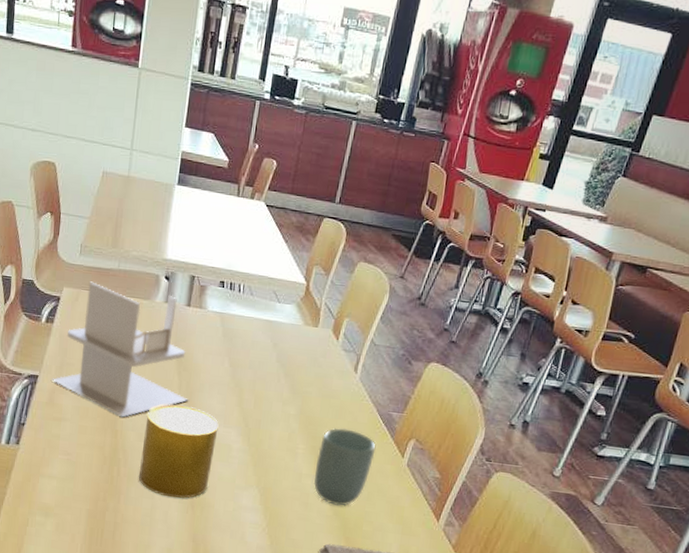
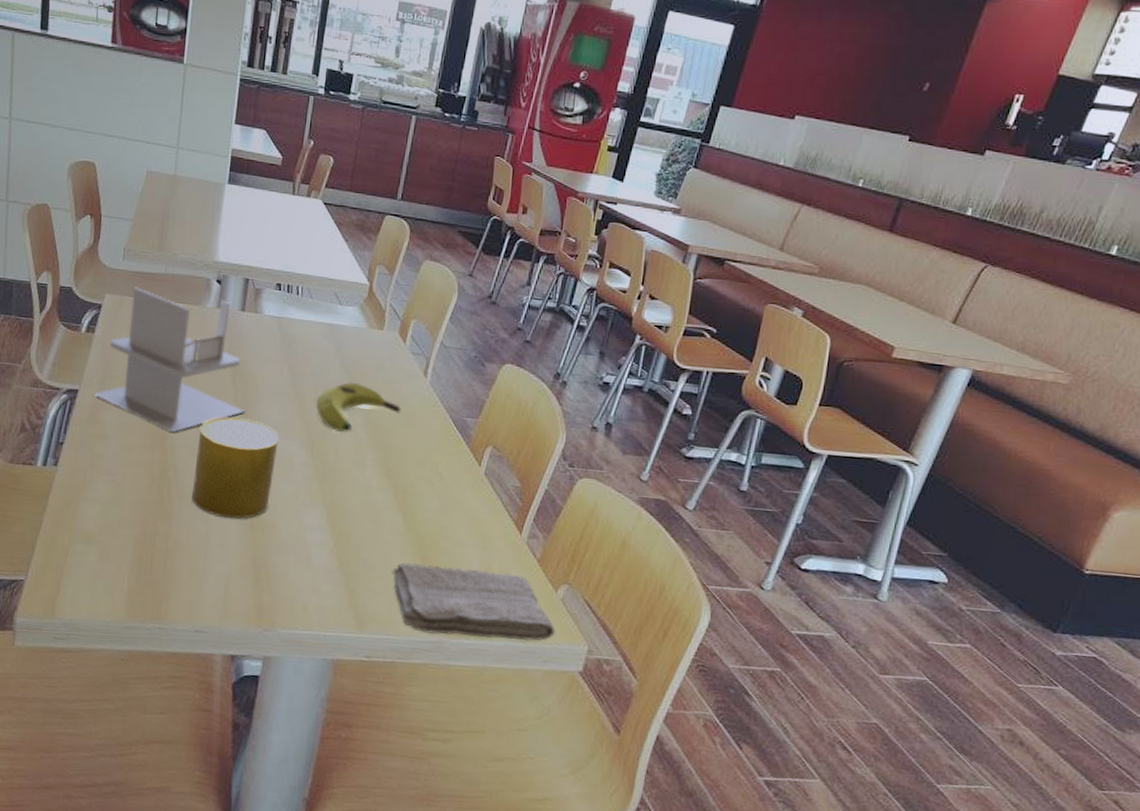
banana: none [253,375,332,423] -> present [316,382,401,433]
cup: present [313,427,376,507] -> none [384,436,451,521]

